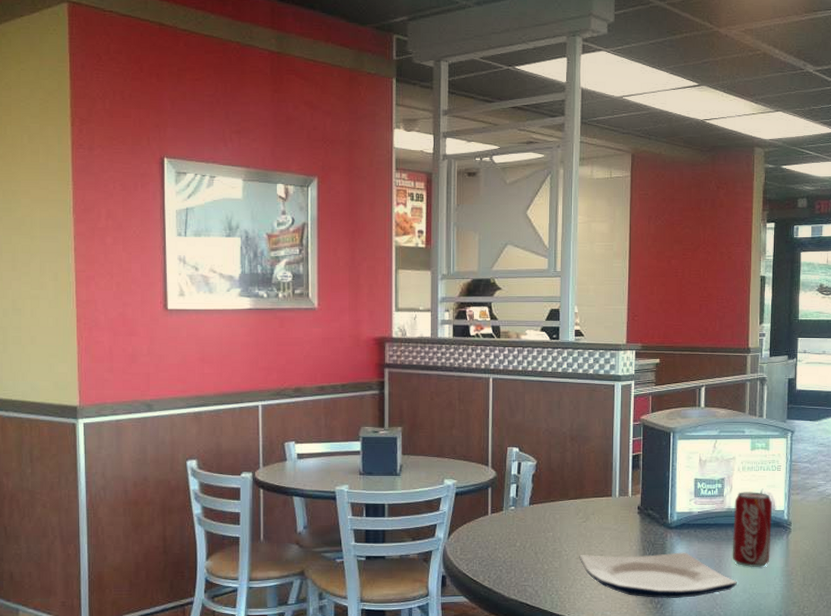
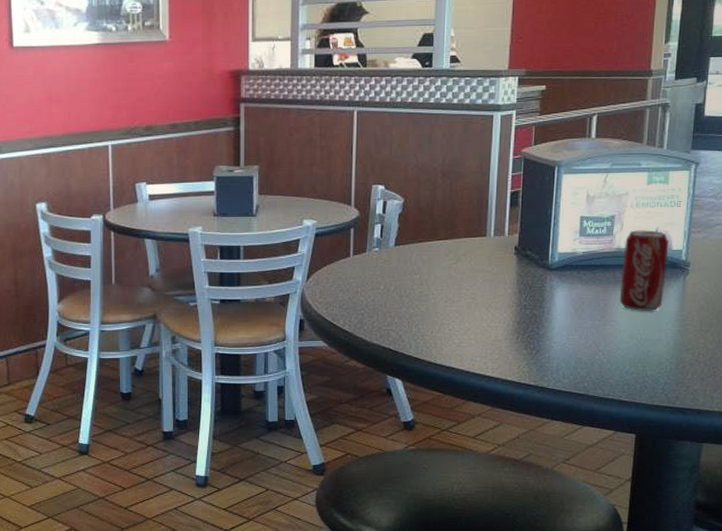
plate: present [579,552,737,599] -> none [448,295,624,345]

